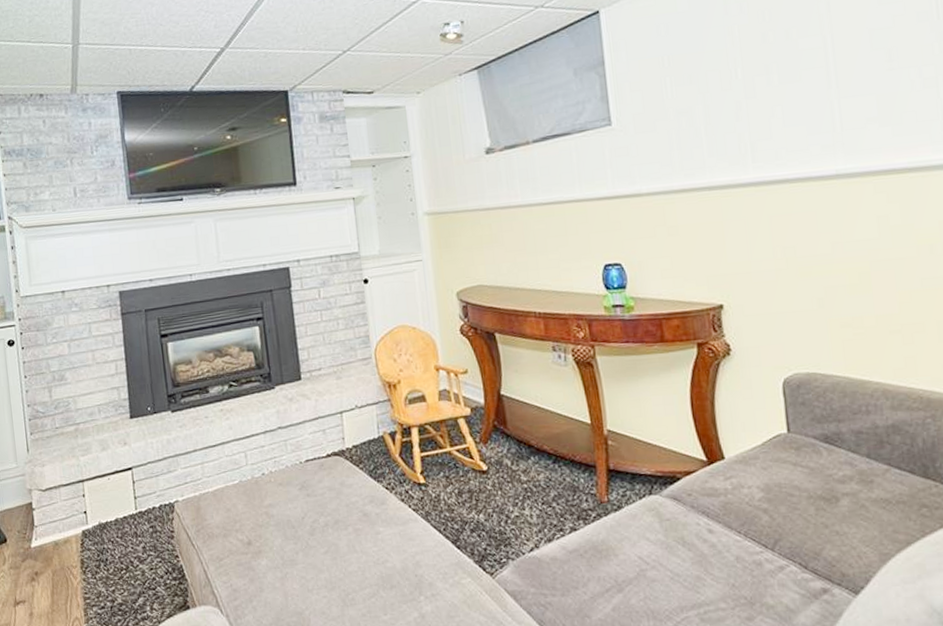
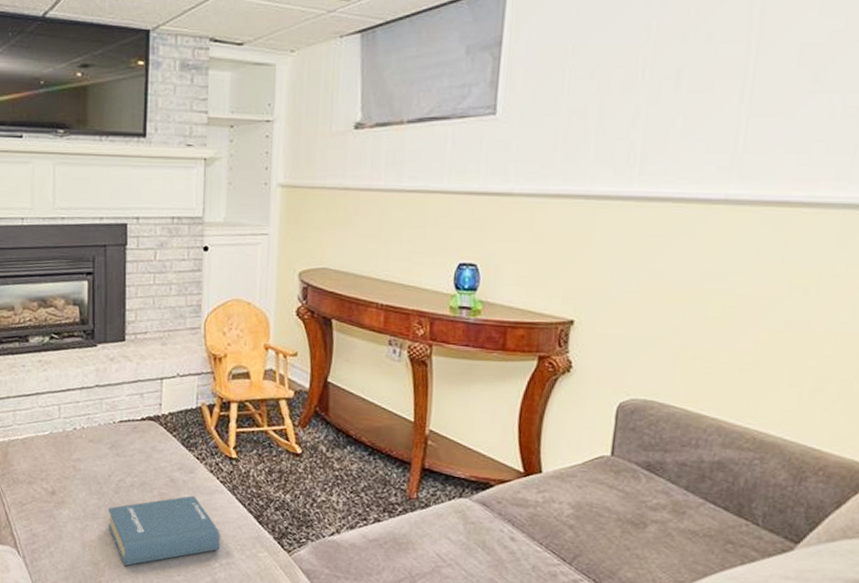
hardback book: none [306,528,422,612] -> present [108,496,220,566]

